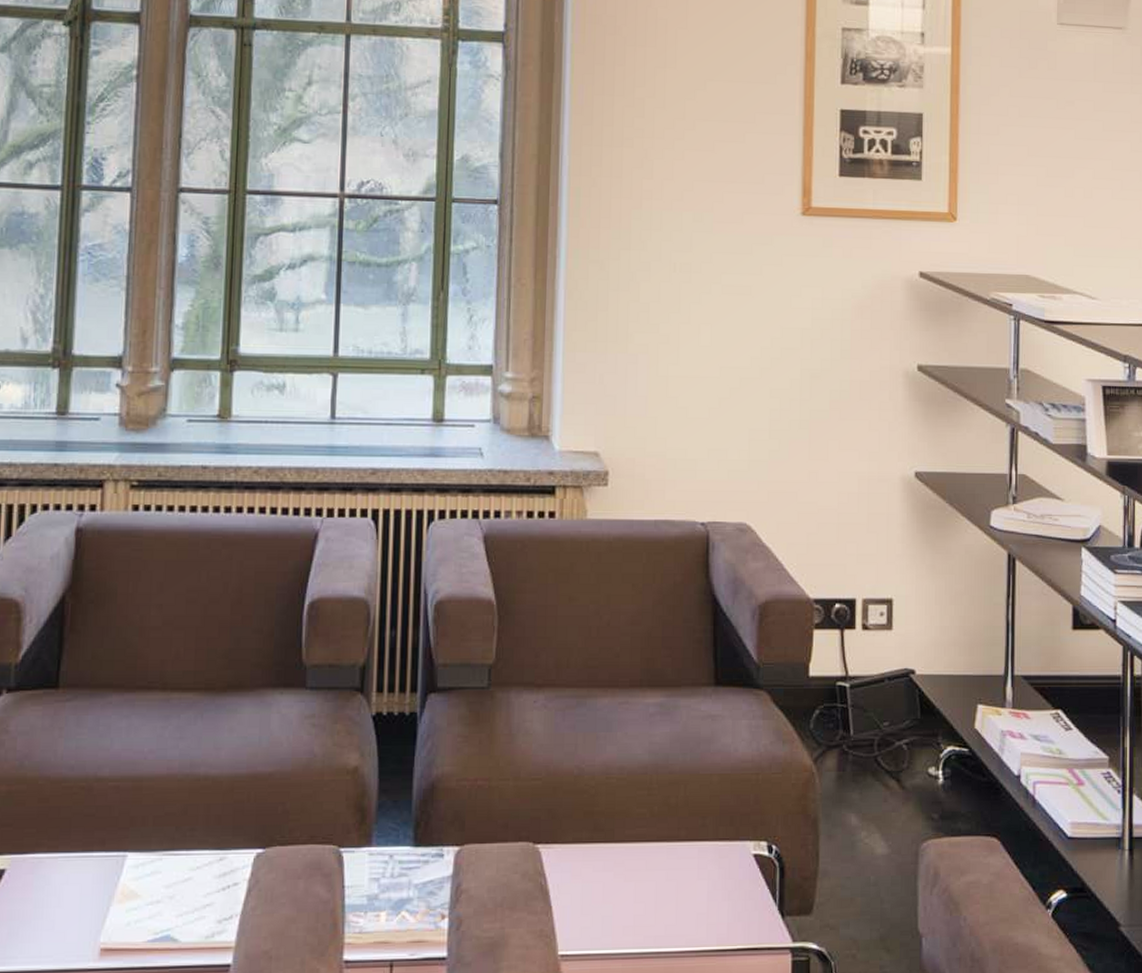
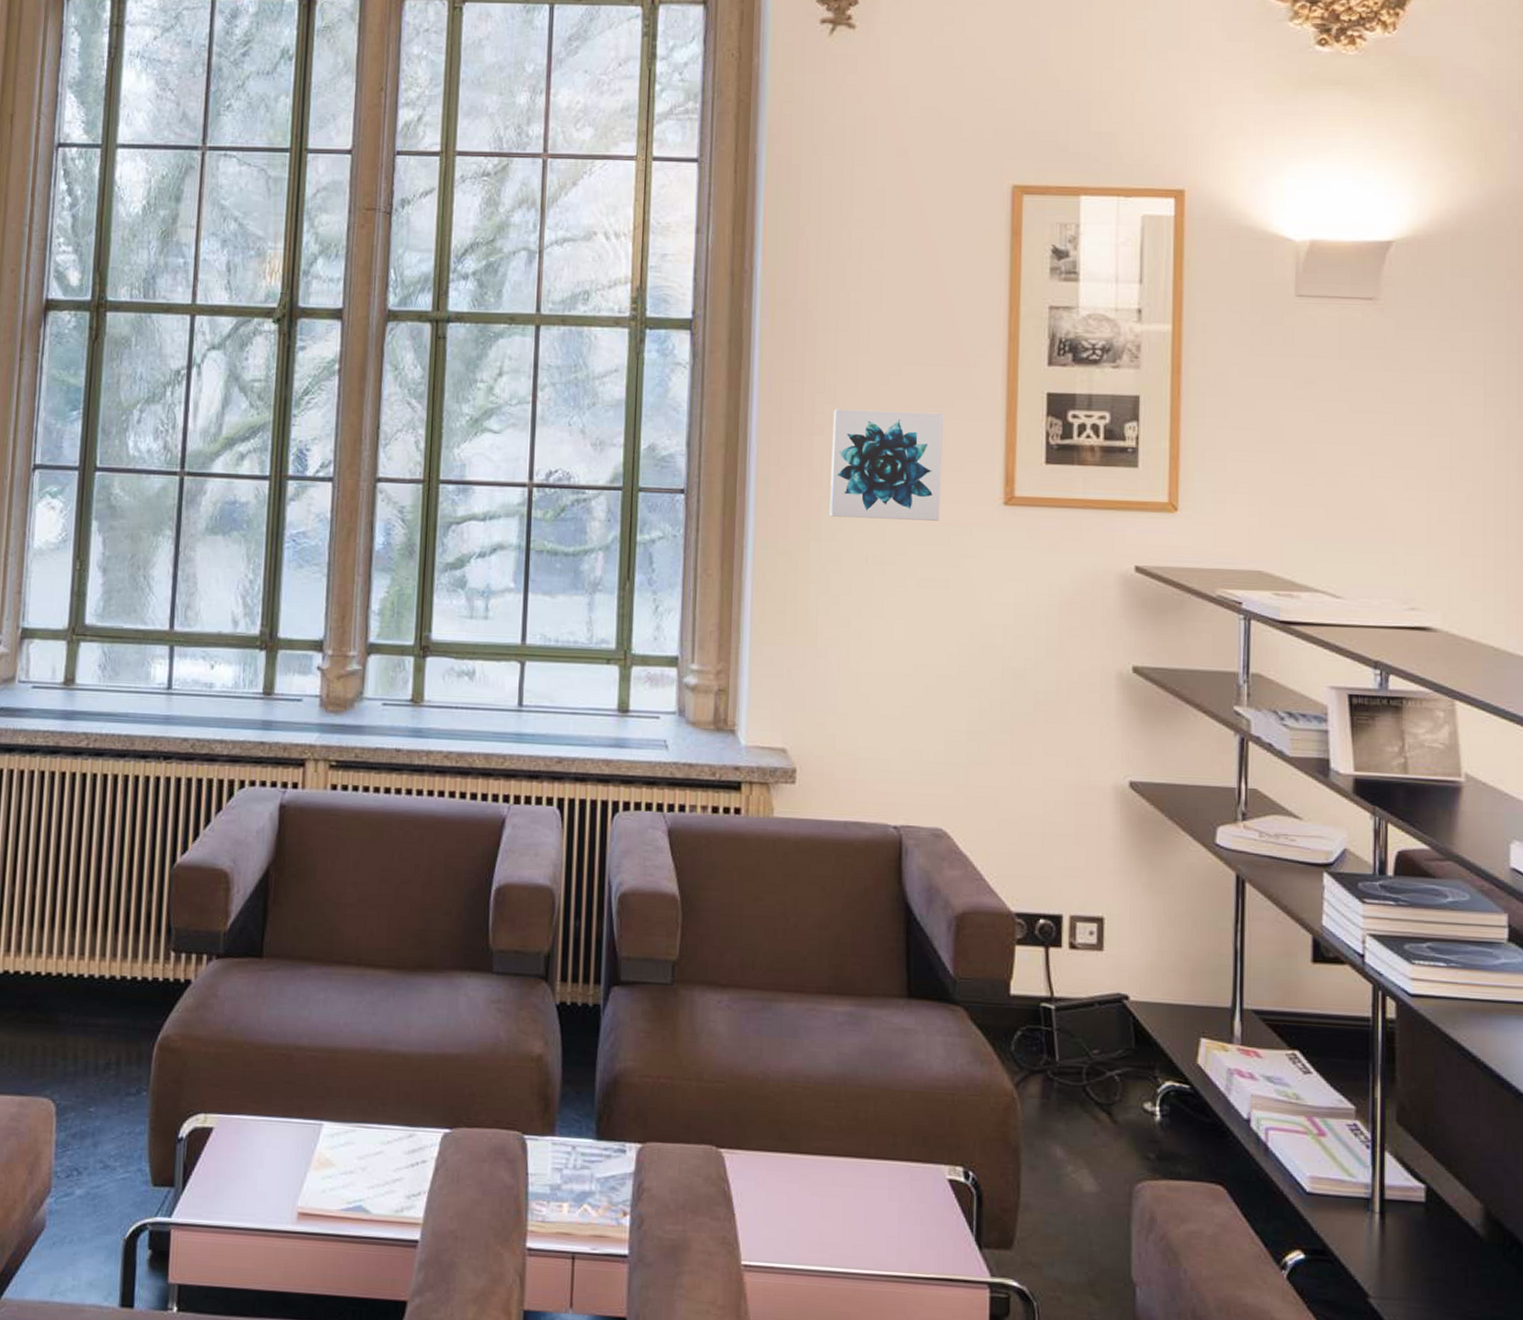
wall art: none [639,122,747,230] -> present [829,409,944,521]

